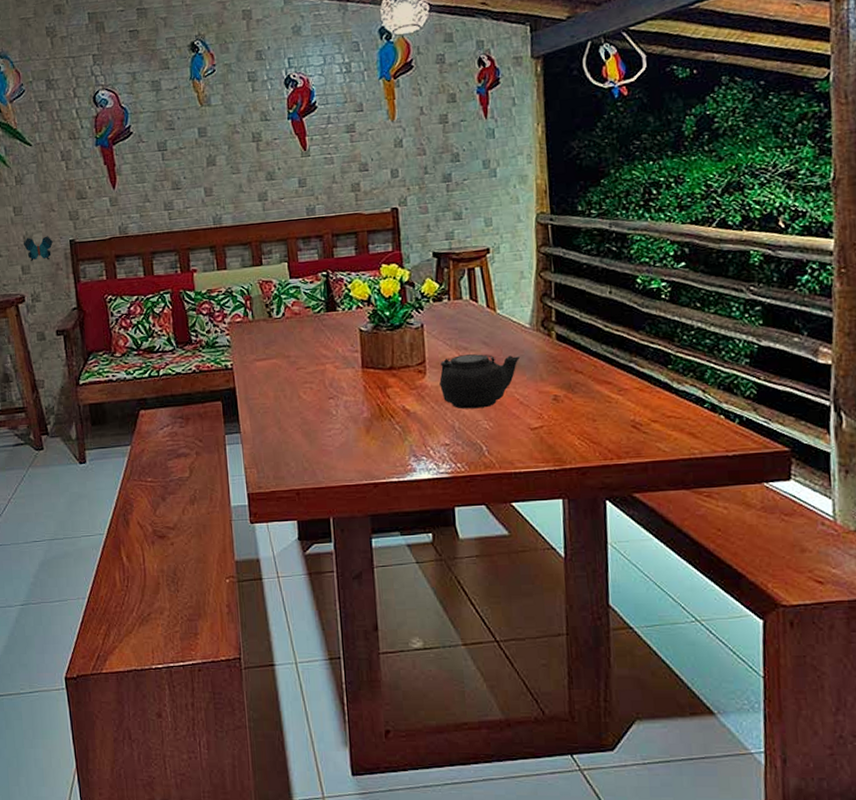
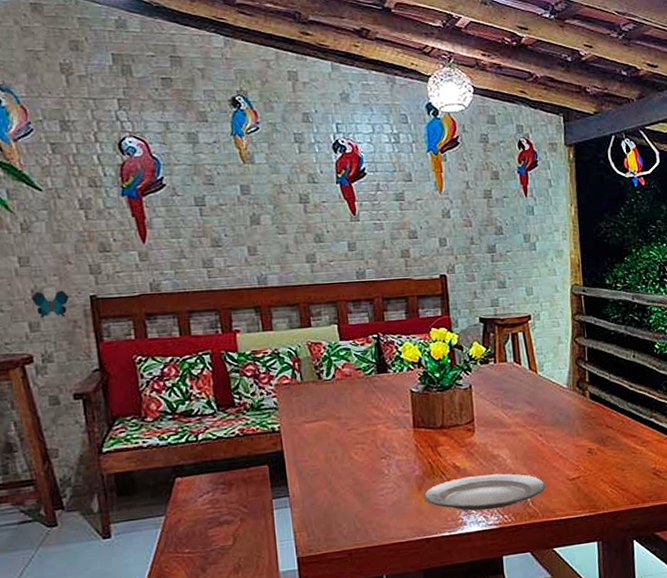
plate: none [371,419,504,458] -> present [423,473,546,511]
teapot: present [439,354,521,409] -> none [487,412,560,464]

